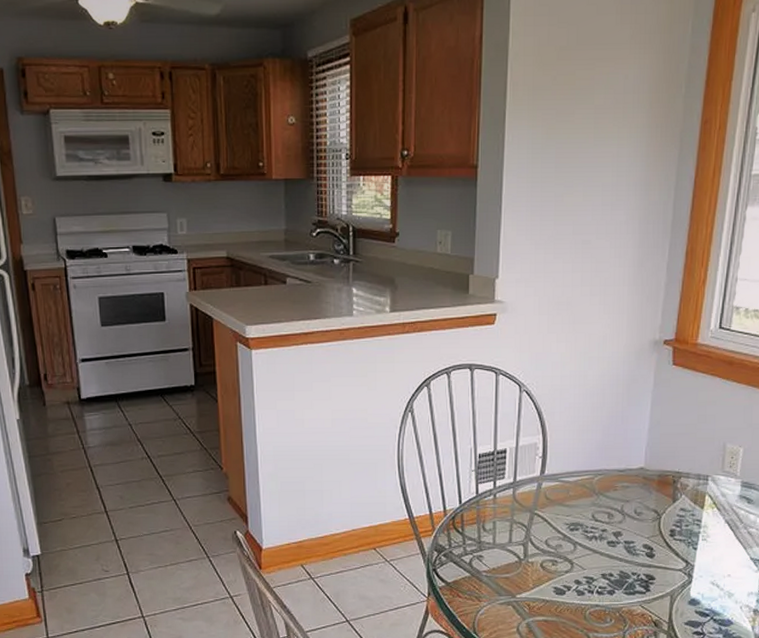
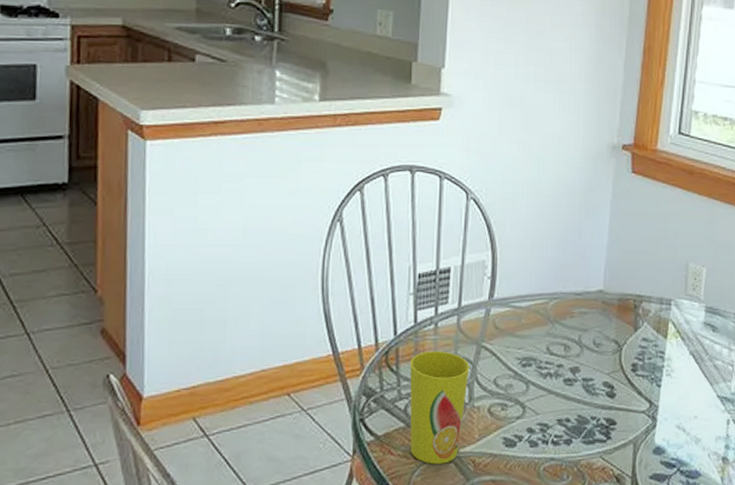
cup: none [473,517,525,606] -> present [409,351,470,464]

